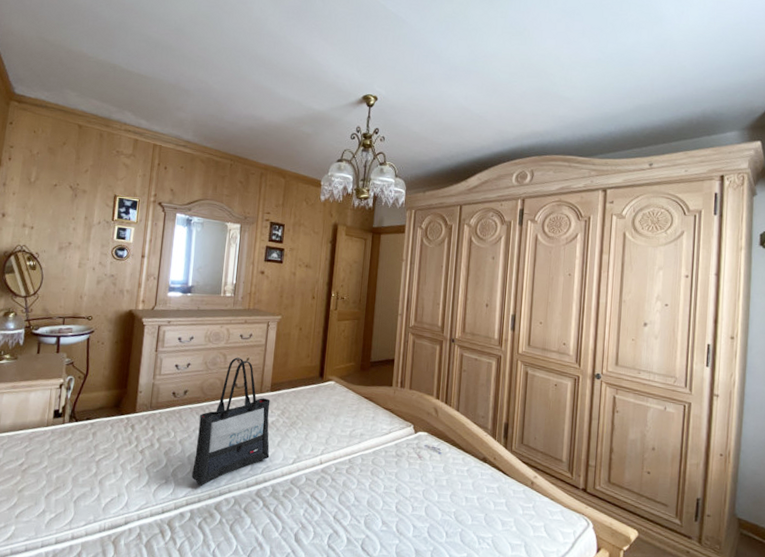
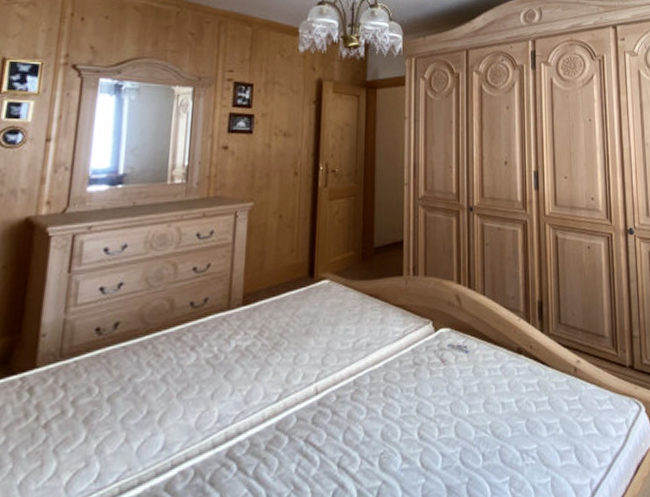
tote bag: present [192,357,271,486] -> none [127,265,245,461]

